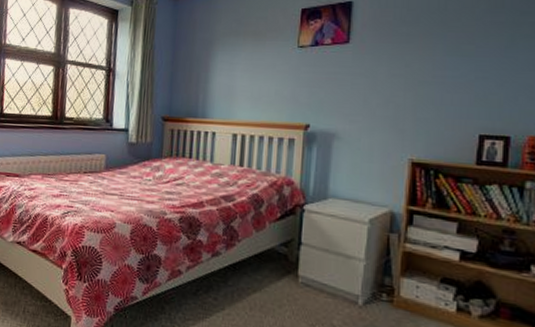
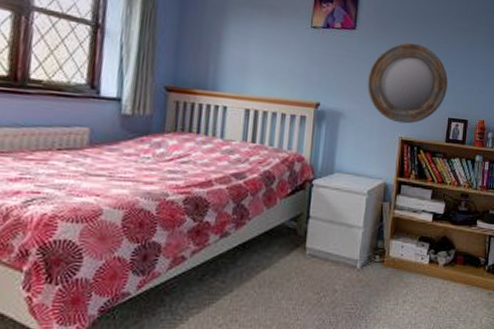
home mirror: none [365,50,476,144] -> present [367,43,448,124]

